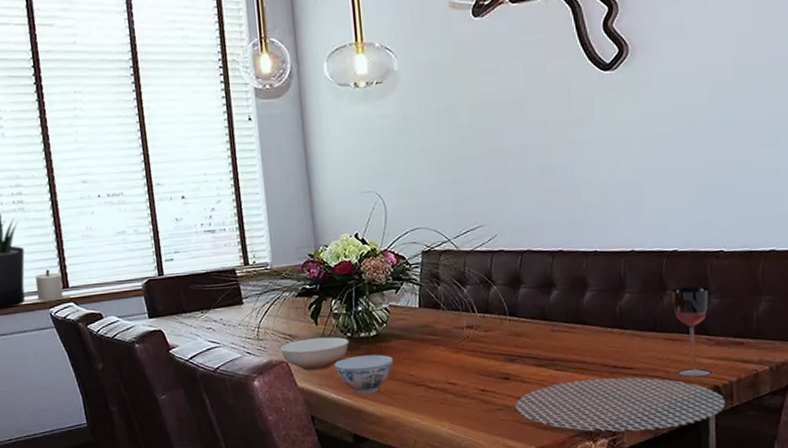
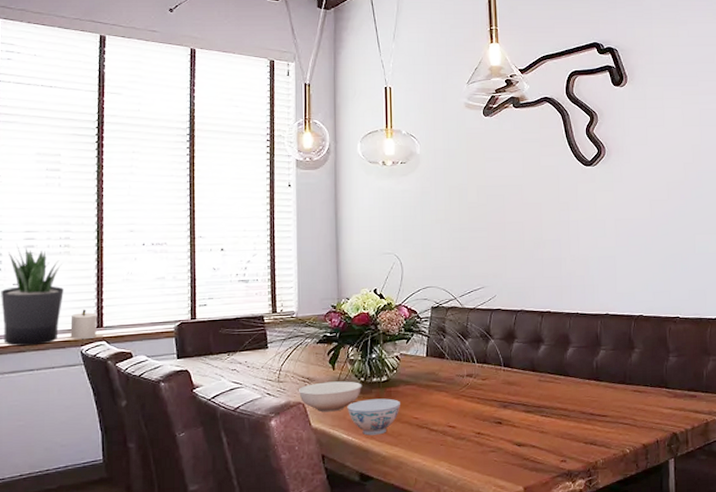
place mat: present [515,377,725,432] -> none [506,424,682,474]
wineglass: present [671,286,712,378] -> none [638,346,671,425]

